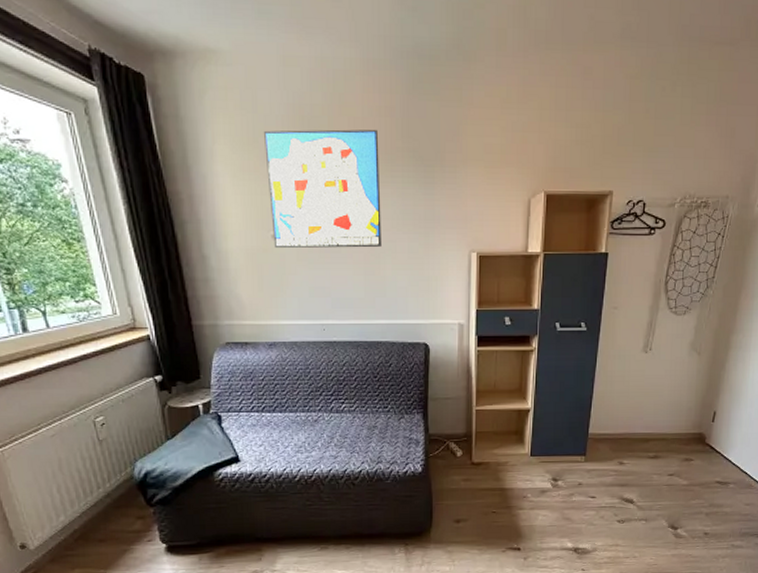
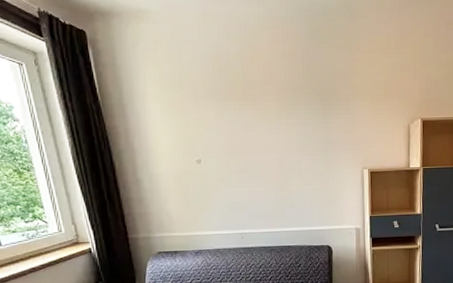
wall art: present [263,129,382,249] -> none [187,72,289,171]

